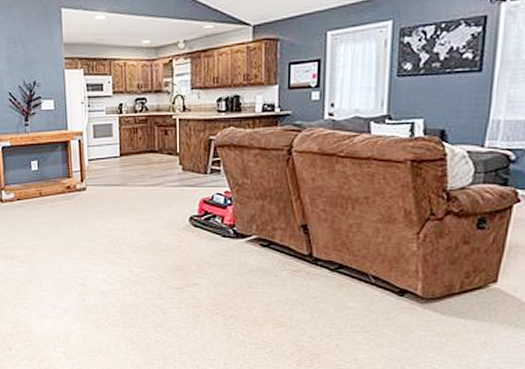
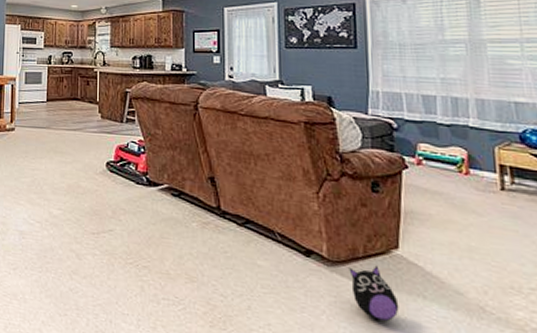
plush toy: none [442,300,490,350] -> present [349,265,399,322]

